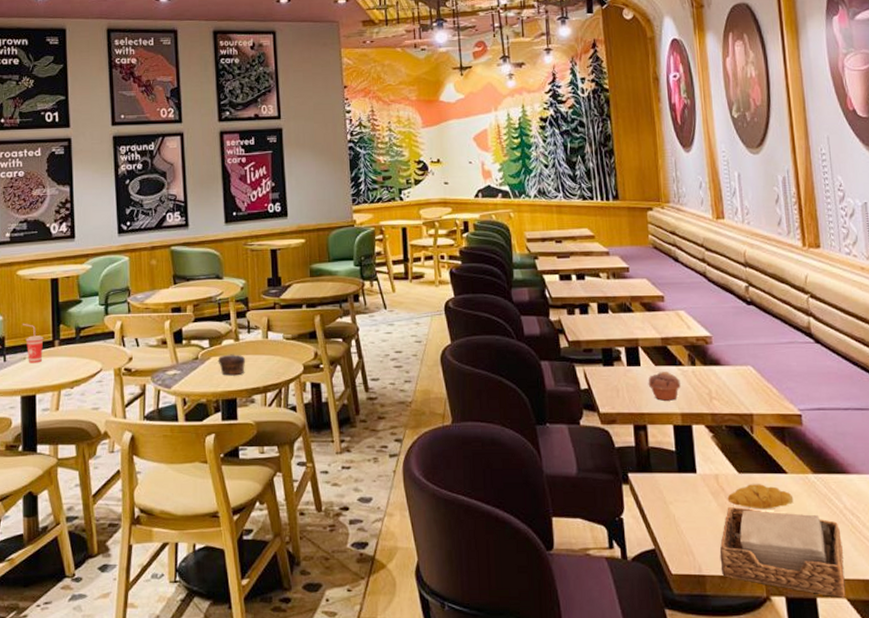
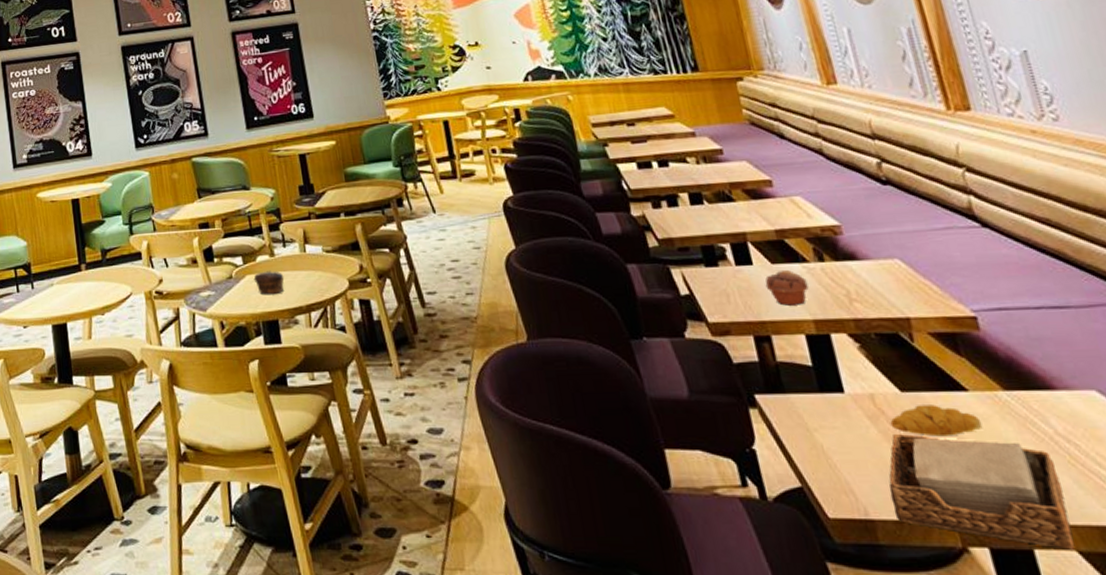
beverage cup: present [22,323,44,363] -> none [46,247,70,290]

